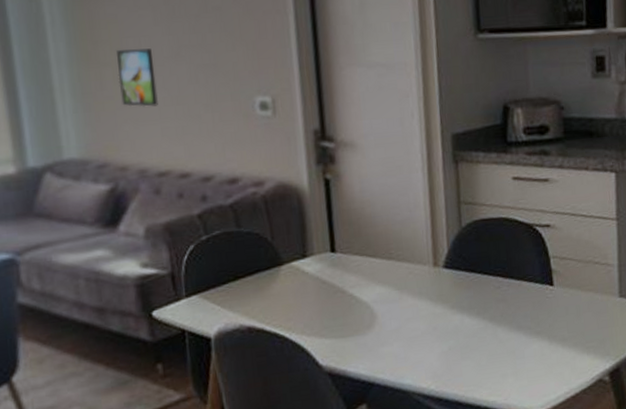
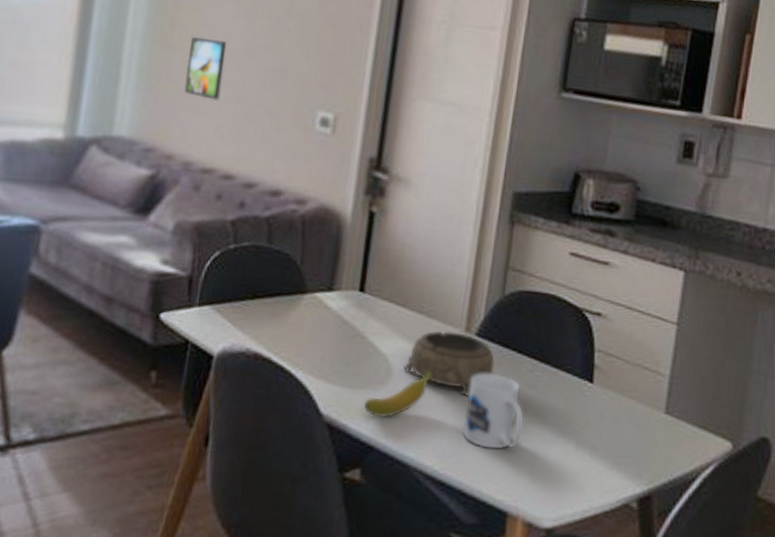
banana: none [356,307,413,358] -> present [363,370,433,418]
decorative bowl: none [385,269,465,323] -> present [403,331,495,397]
mug: none [446,295,502,362] -> present [463,371,525,450]

